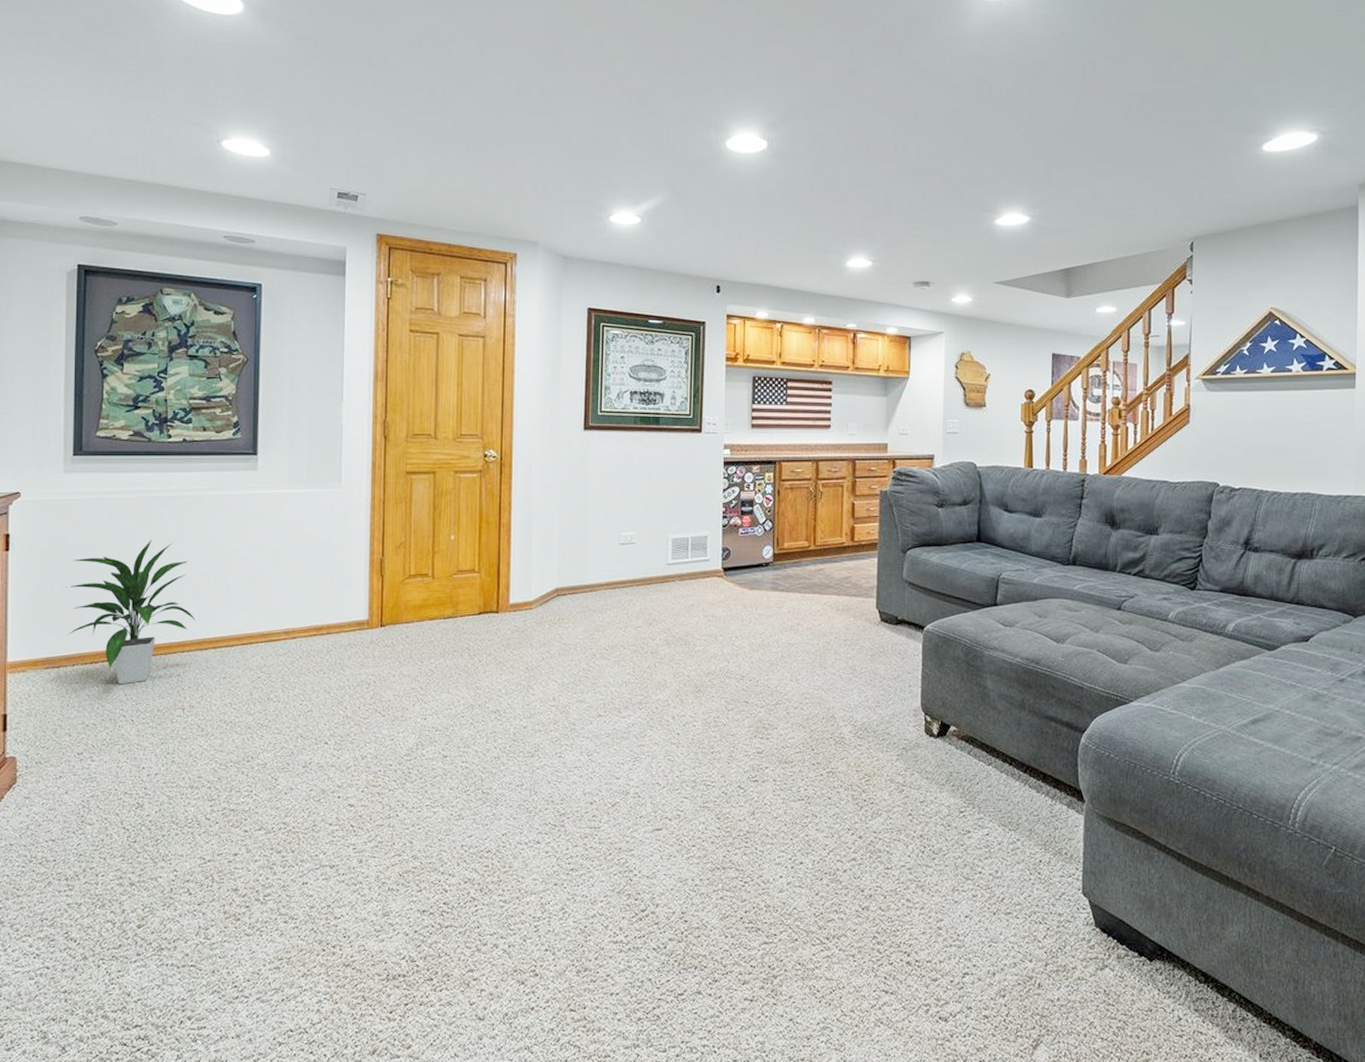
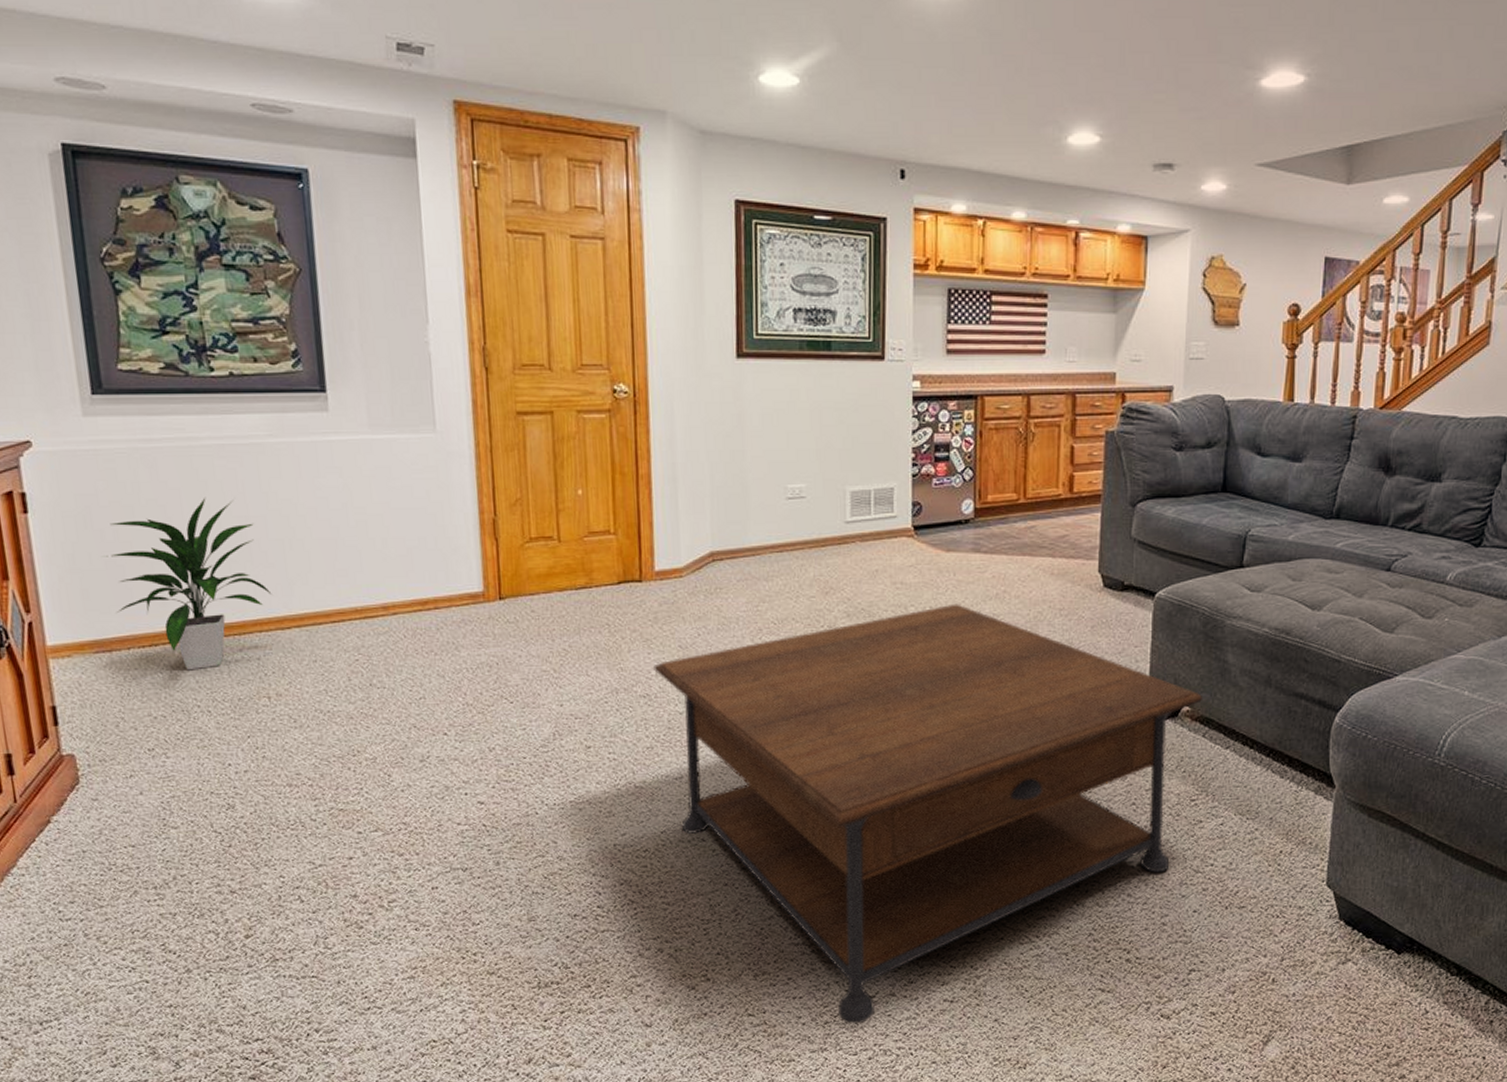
coffee table: none [504,634,966,1021] -> present [654,603,1202,1024]

